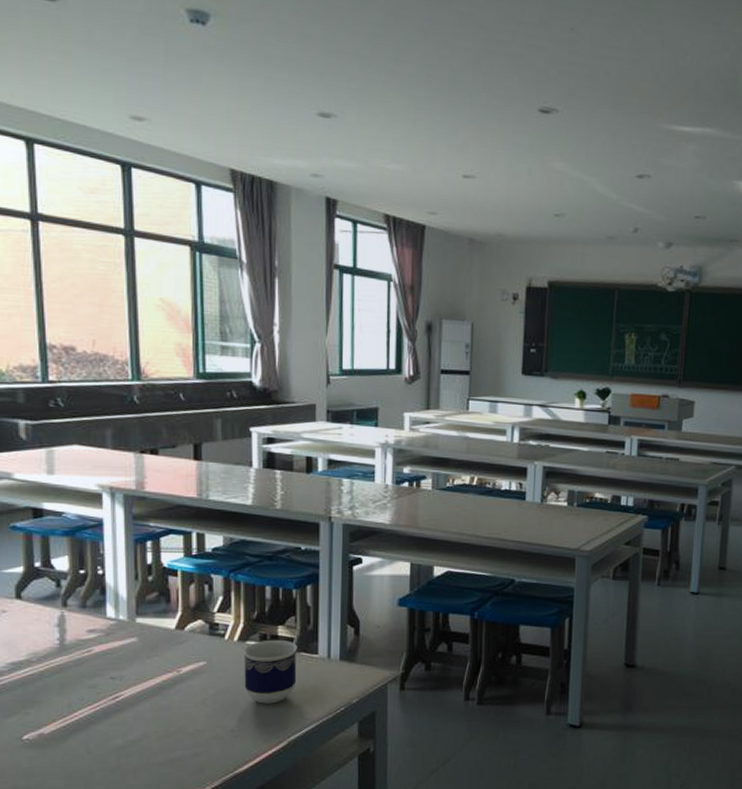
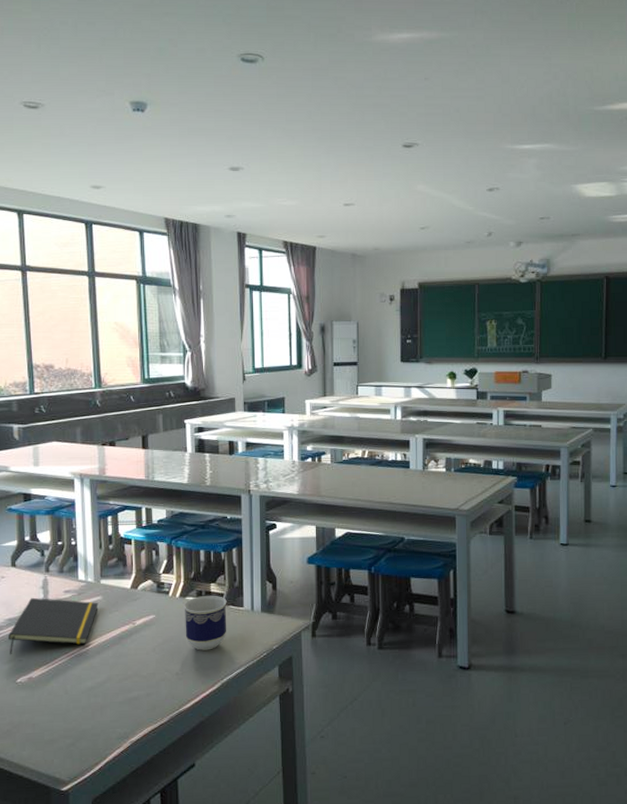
notepad: none [12,637,133,707] -> present [9,597,99,655]

